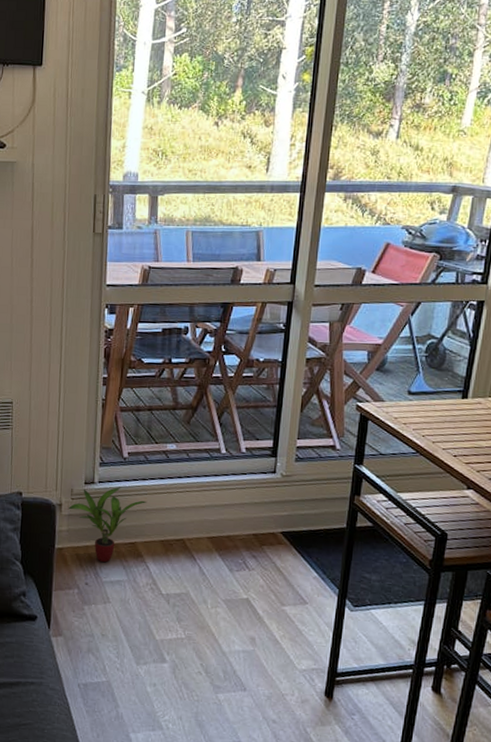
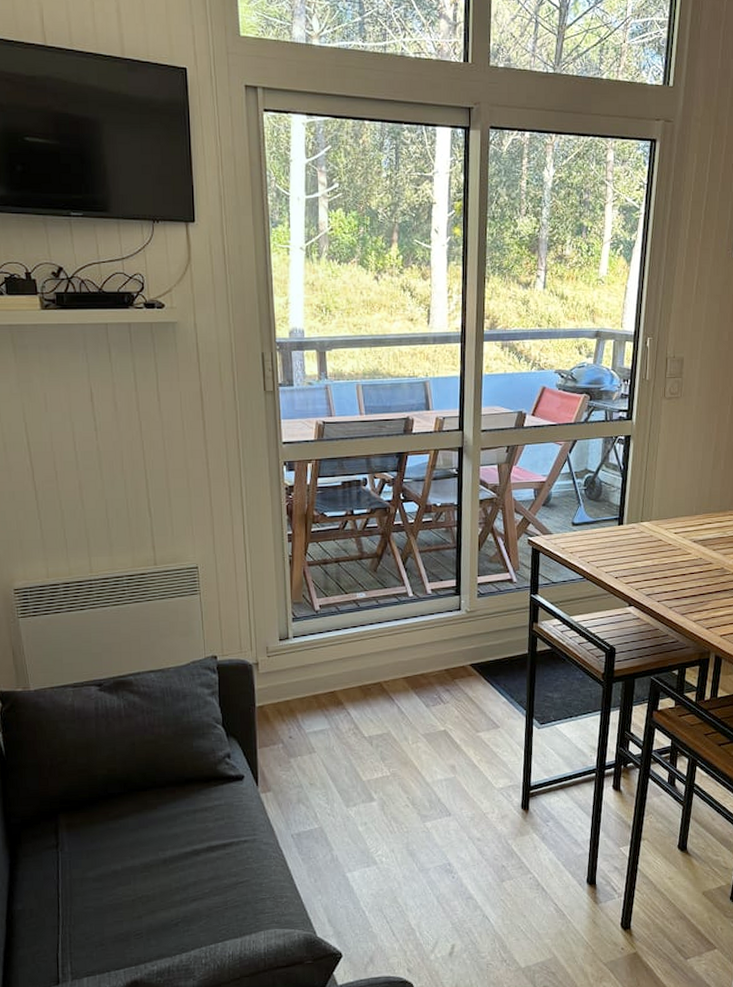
potted plant: present [69,487,147,563] -> none [266,639,342,715]

